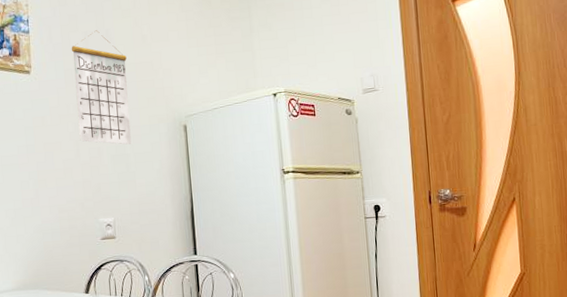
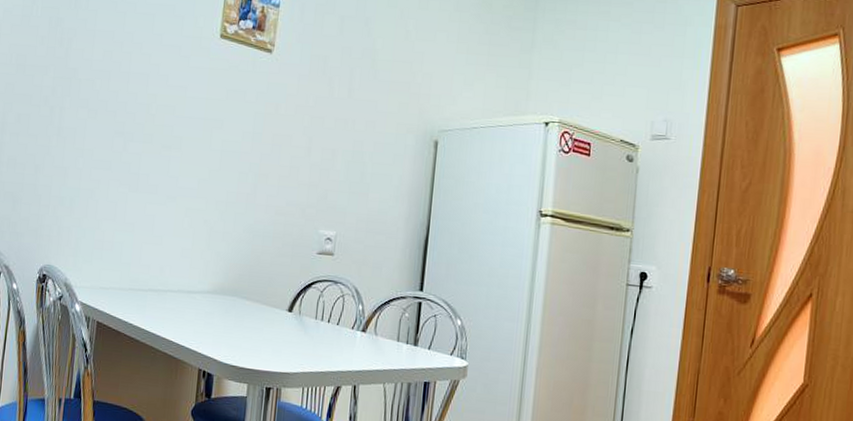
calendar: present [71,30,132,145] -> none [314,16,384,152]

